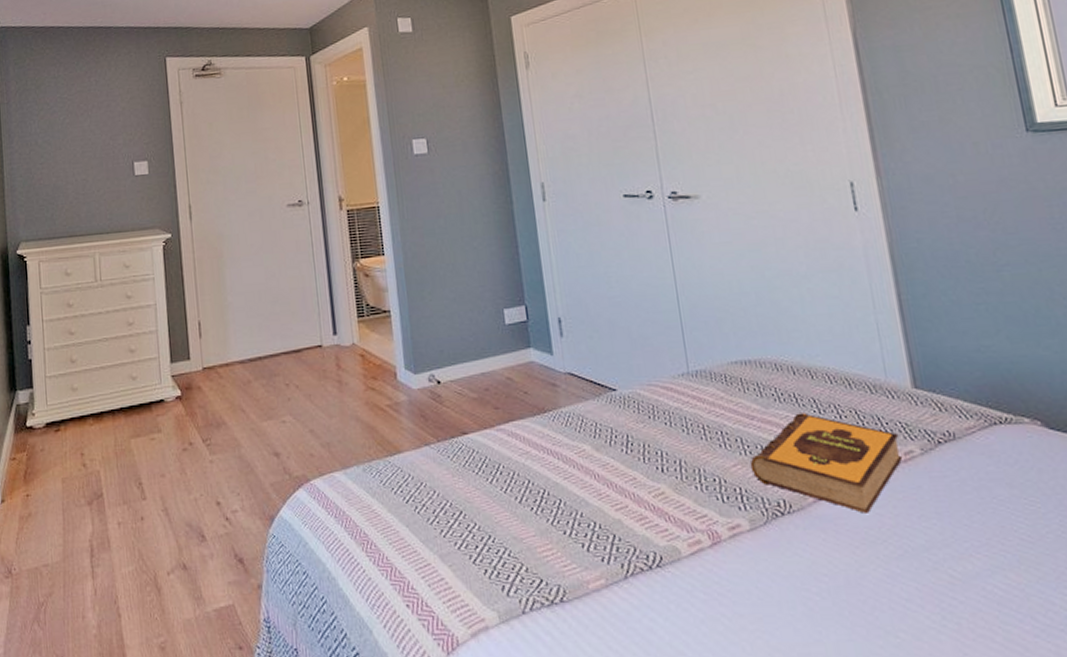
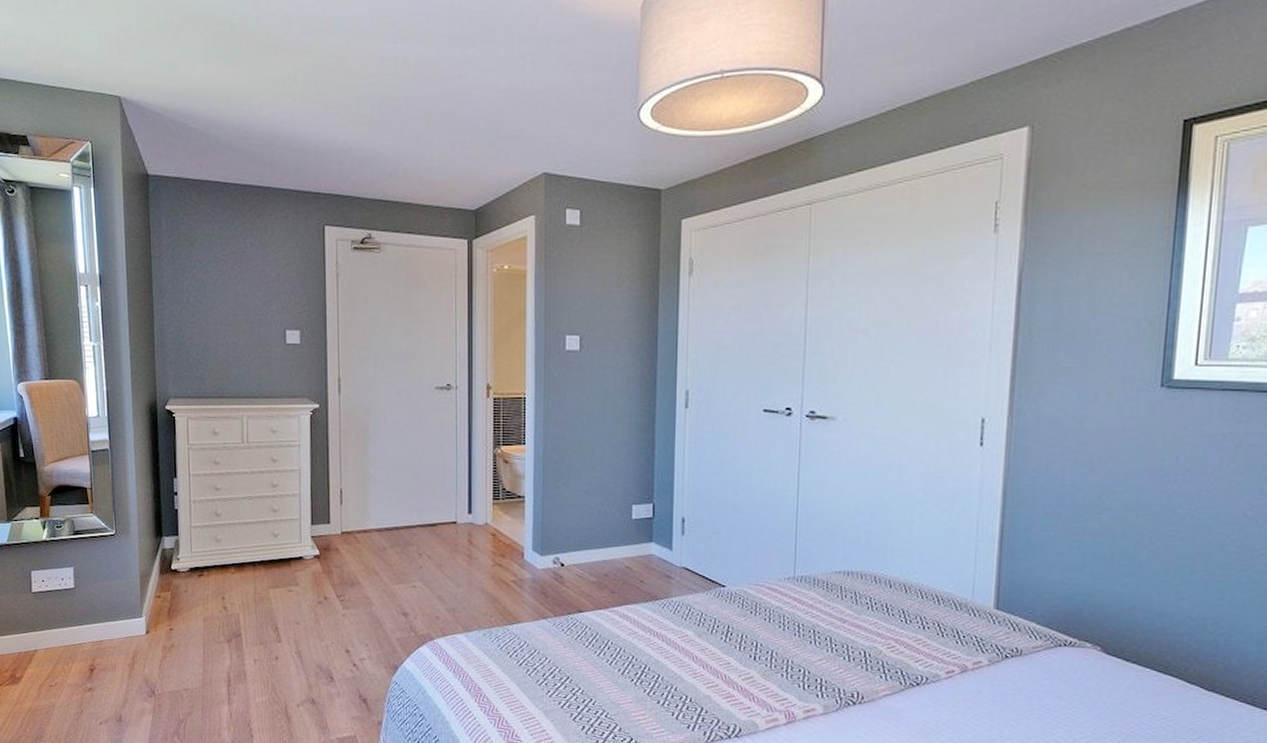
hardback book: present [749,413,903,513] -> none [834,621,972,709]

